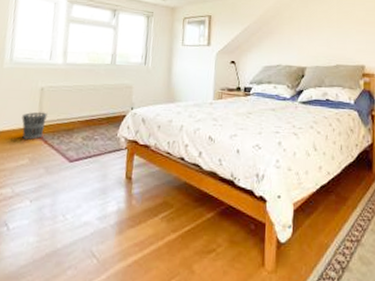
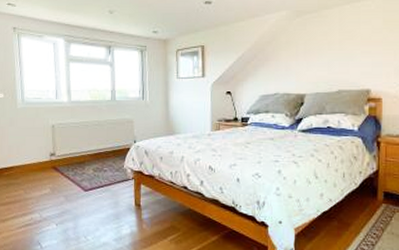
wastebasket: present [21,111,48,140] -> none [39,147,60,172]

